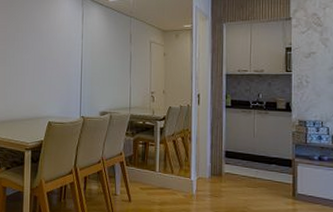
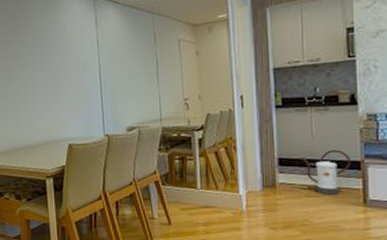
watering can: none [244,148,285,187] -> present [302,149,352,195]

